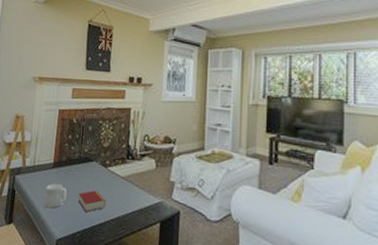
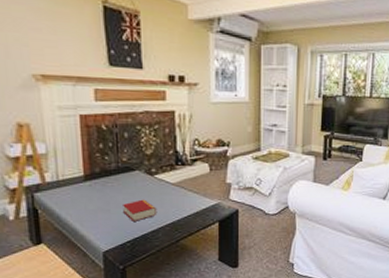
mug: present [44,183,67,209] -> none [79,196,108,223]

